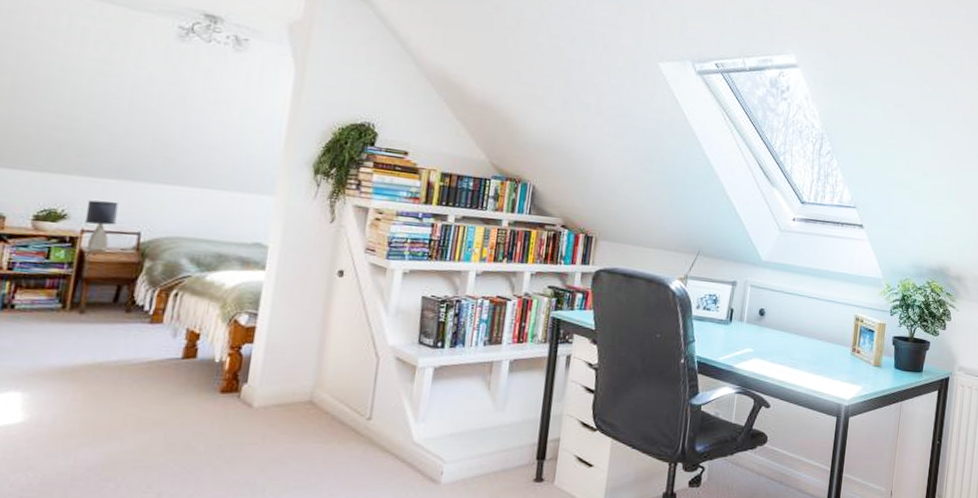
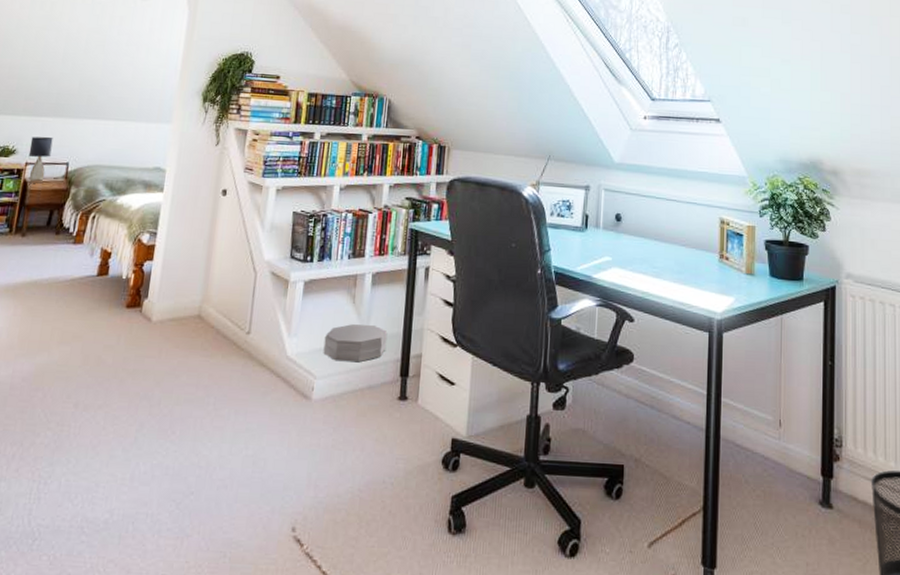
decorative box: none [454,410,525,447] -> present [323,324,388,363]

